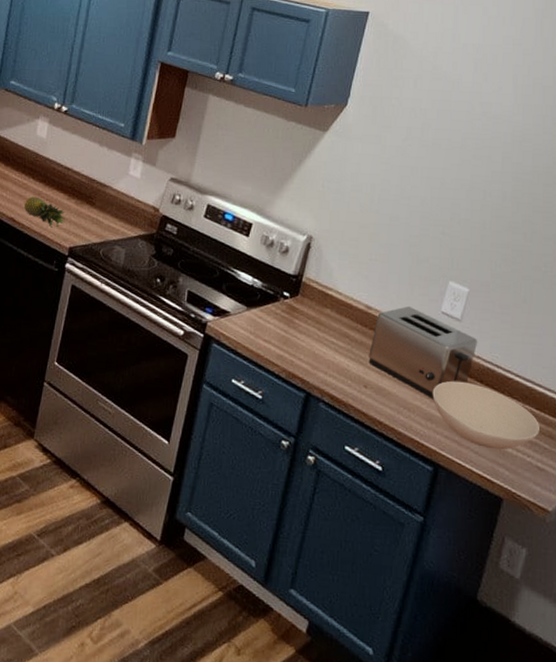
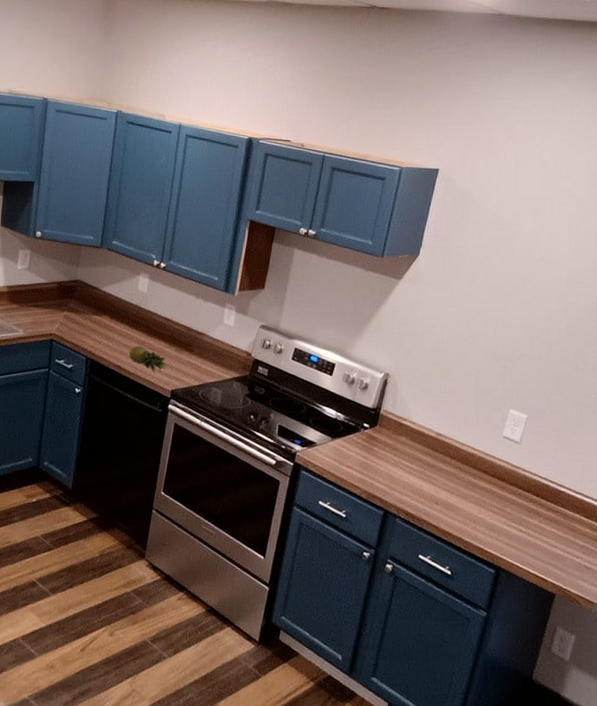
toaster: present [368,306,478,399] -> none [439,433,535,511]
bowl: present [432,380,539,450] -> none [495,495,587,553]

